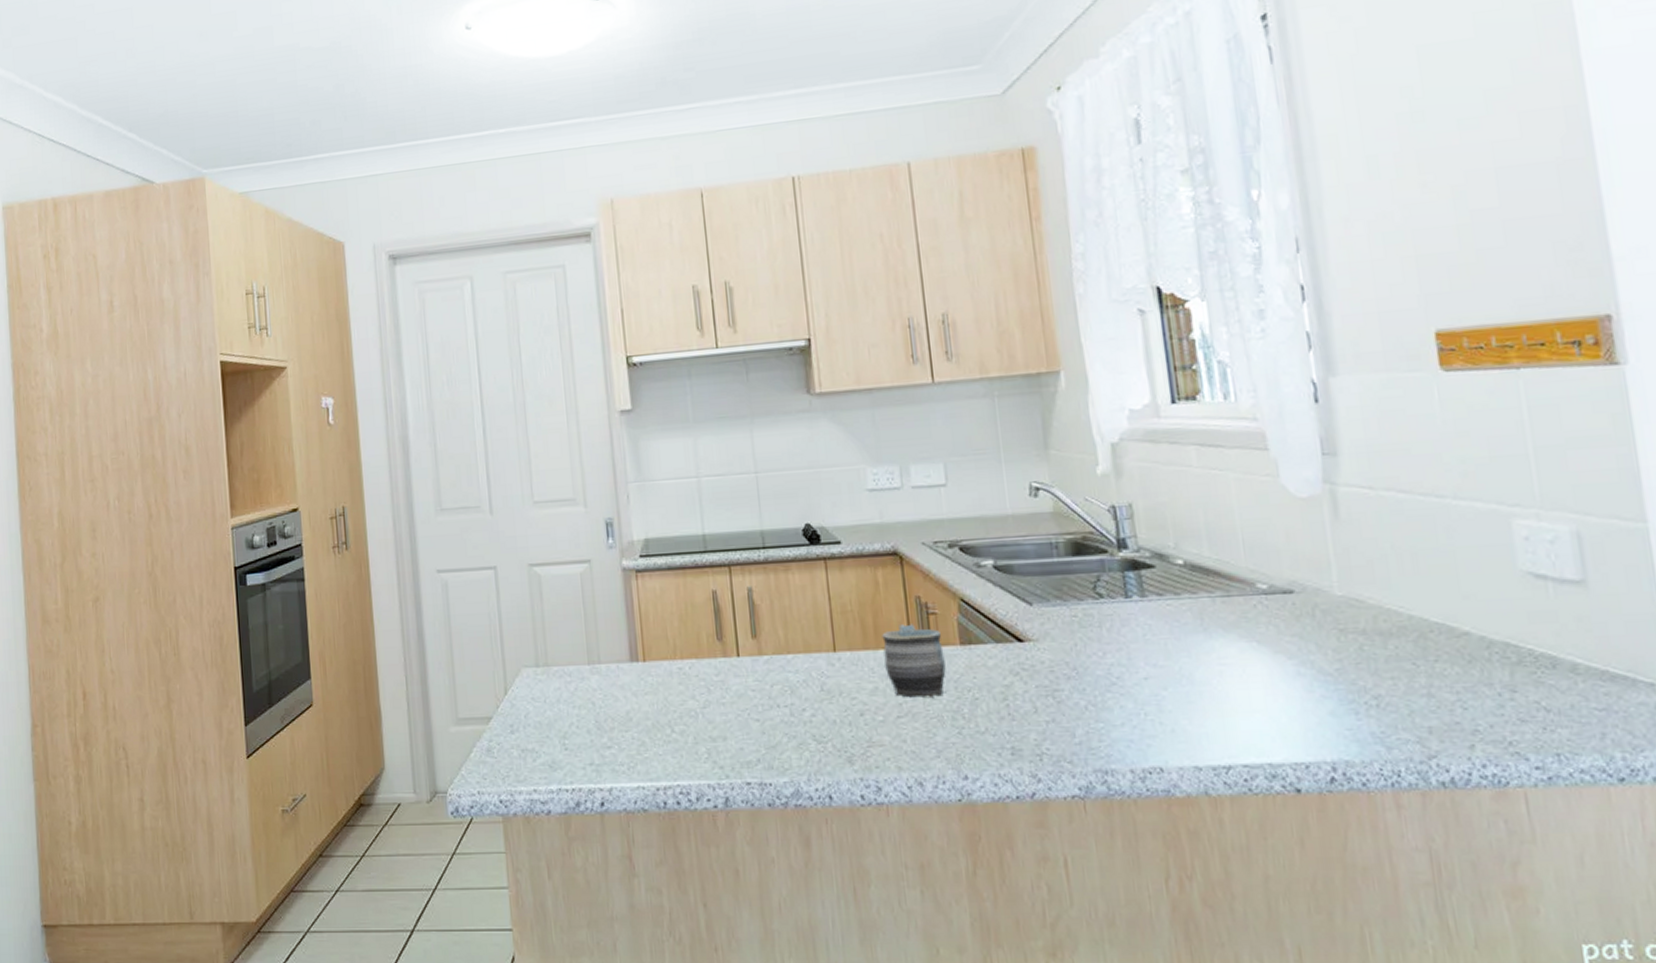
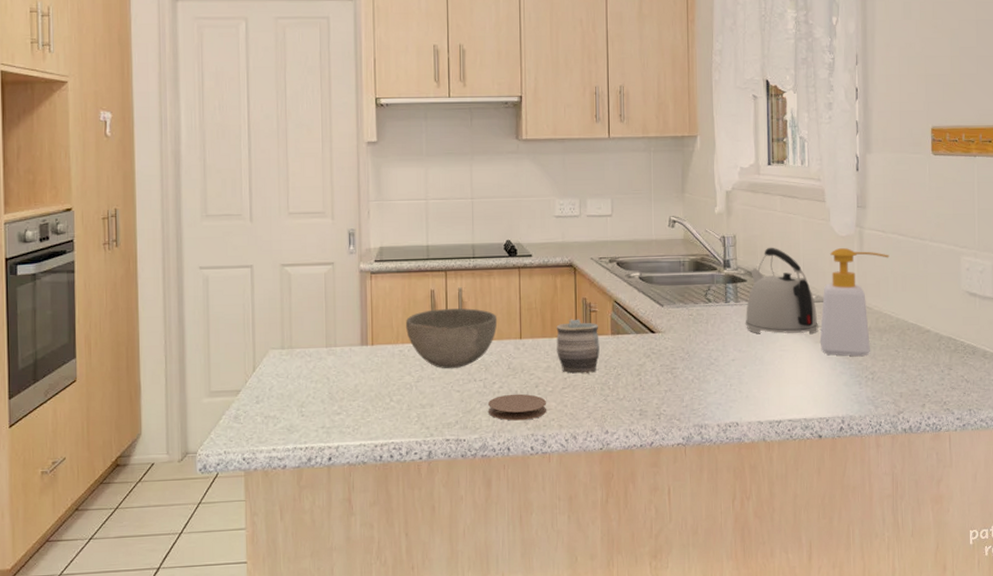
bowl: none [683,613,802,692] -> present [405,308,498,369]
coaster: none [797,724,879,760] -> present [487,393,547,421]
kettle: none [1158,517,1278,641] -> present [745,247,818,335]
soap bottle: none [1279,514,1385,673] -> present [819,248,890,357]

